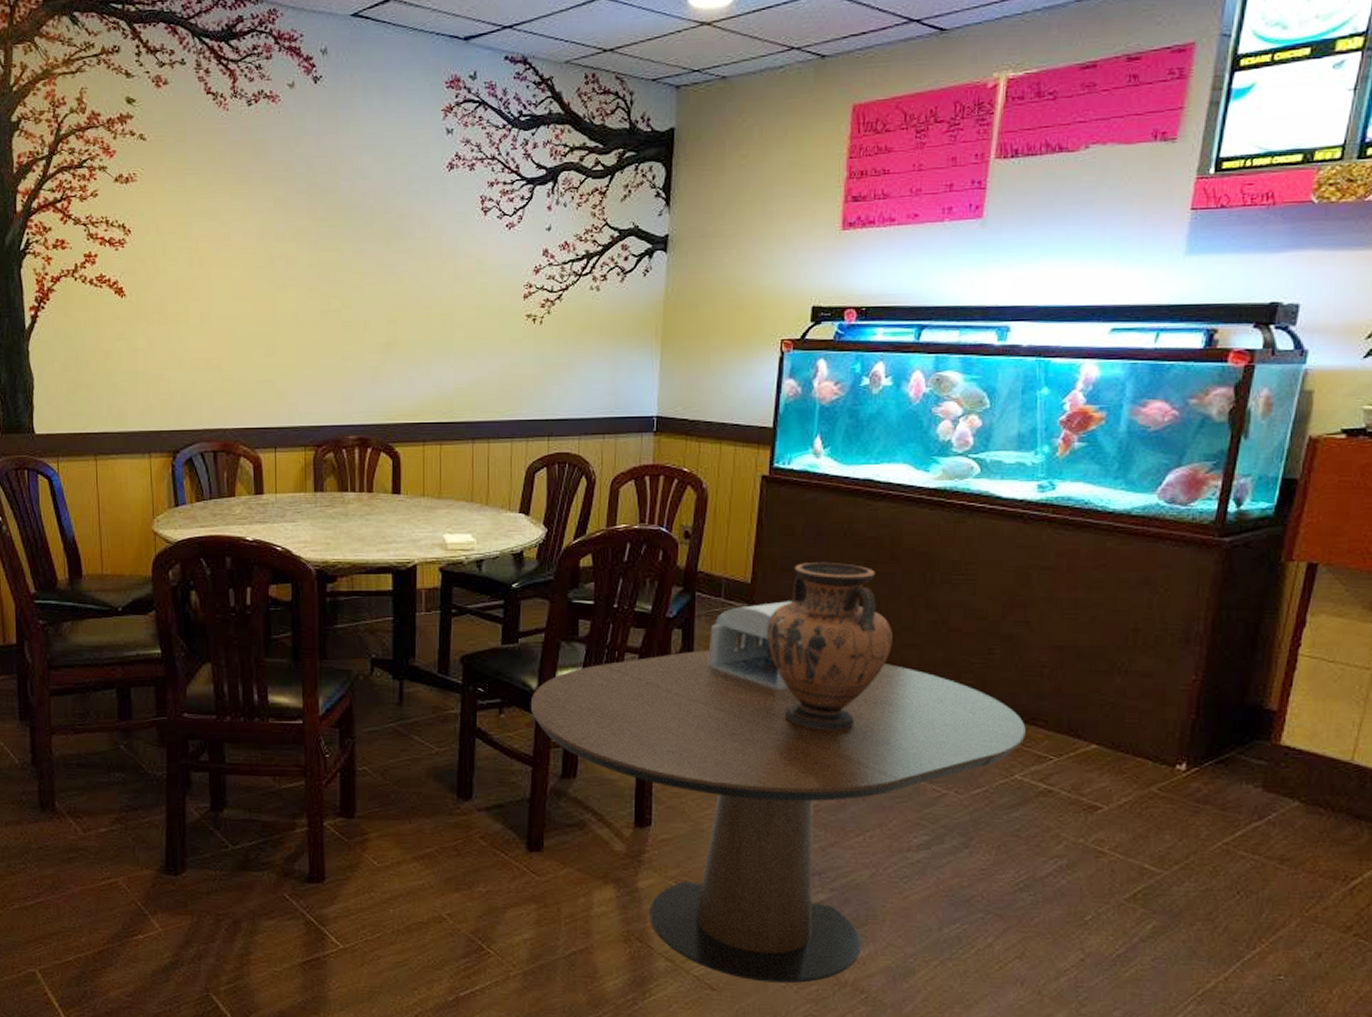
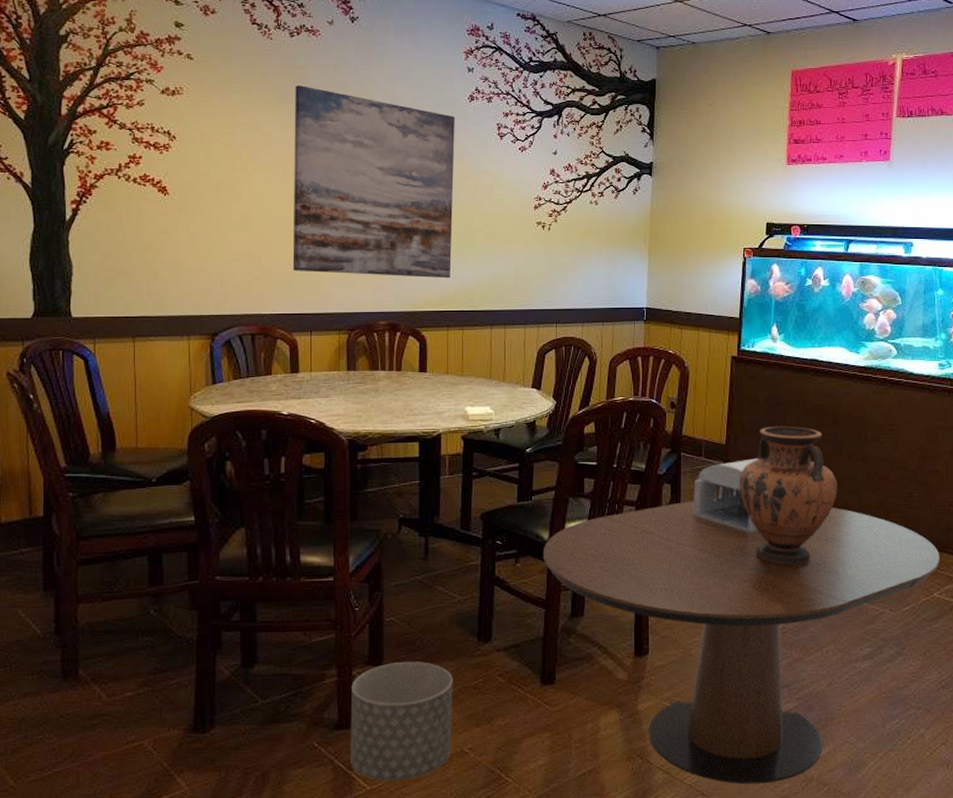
wall art: none [253,163,432,385] -> present [292,85,455,279]
planter: none [322,816,430,942] -> present [350,662,453,782]

